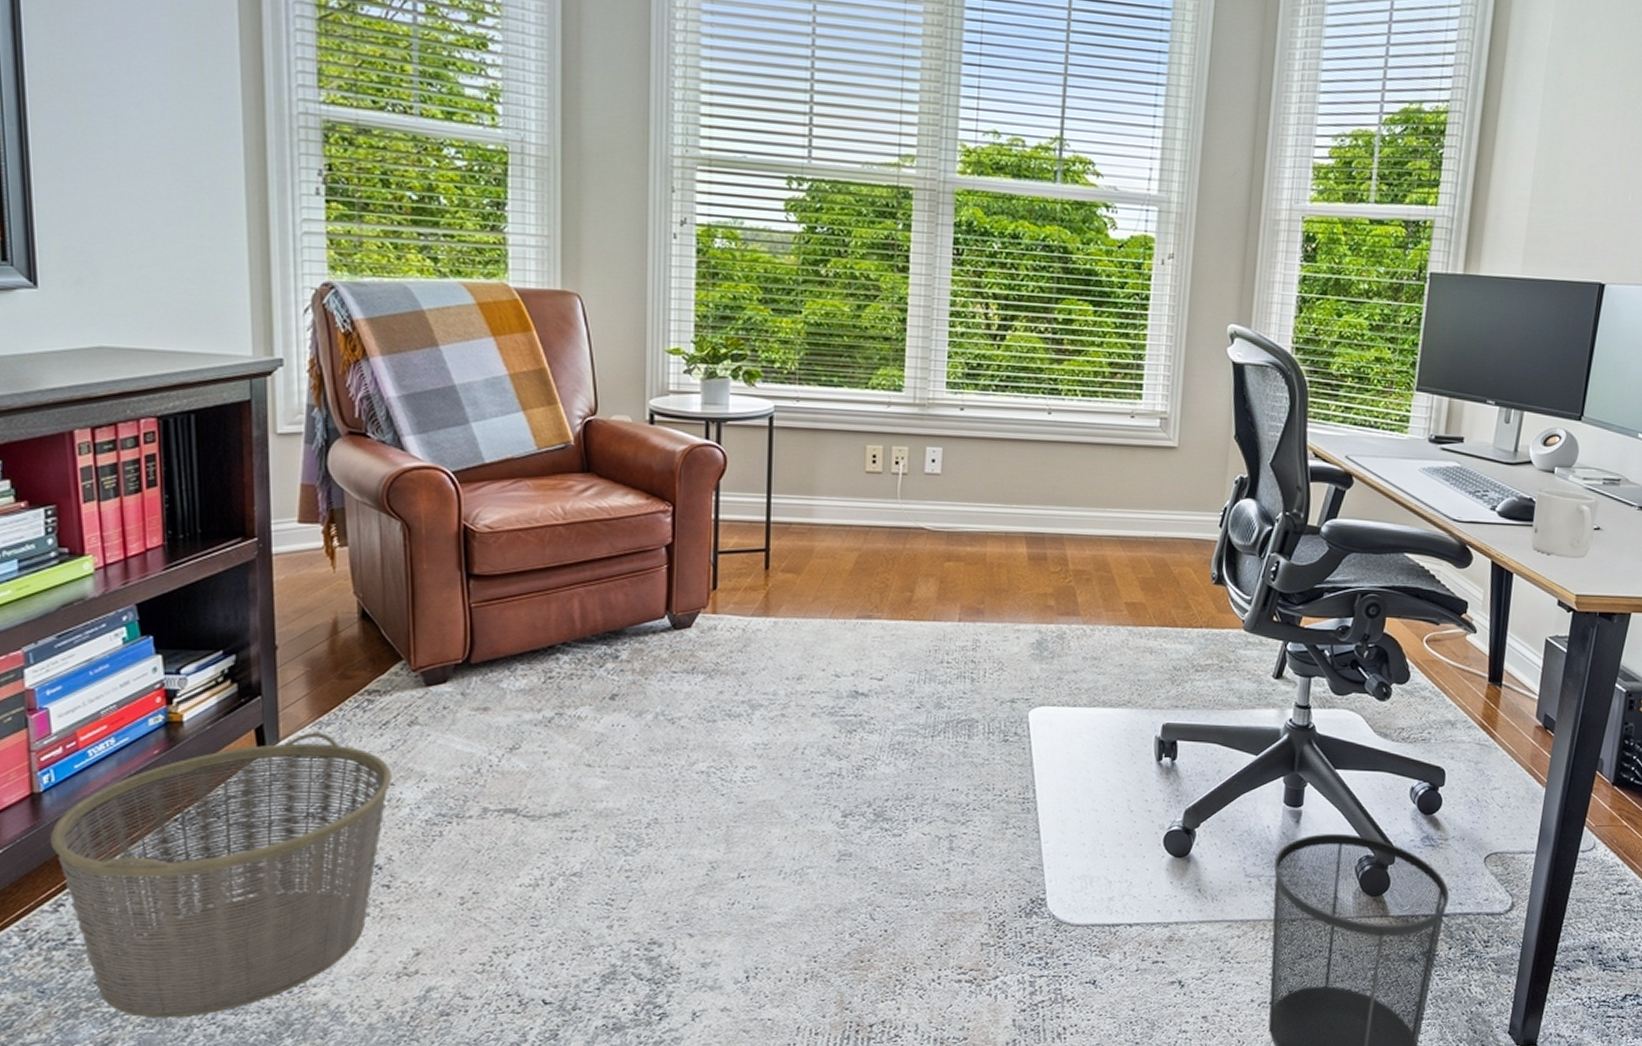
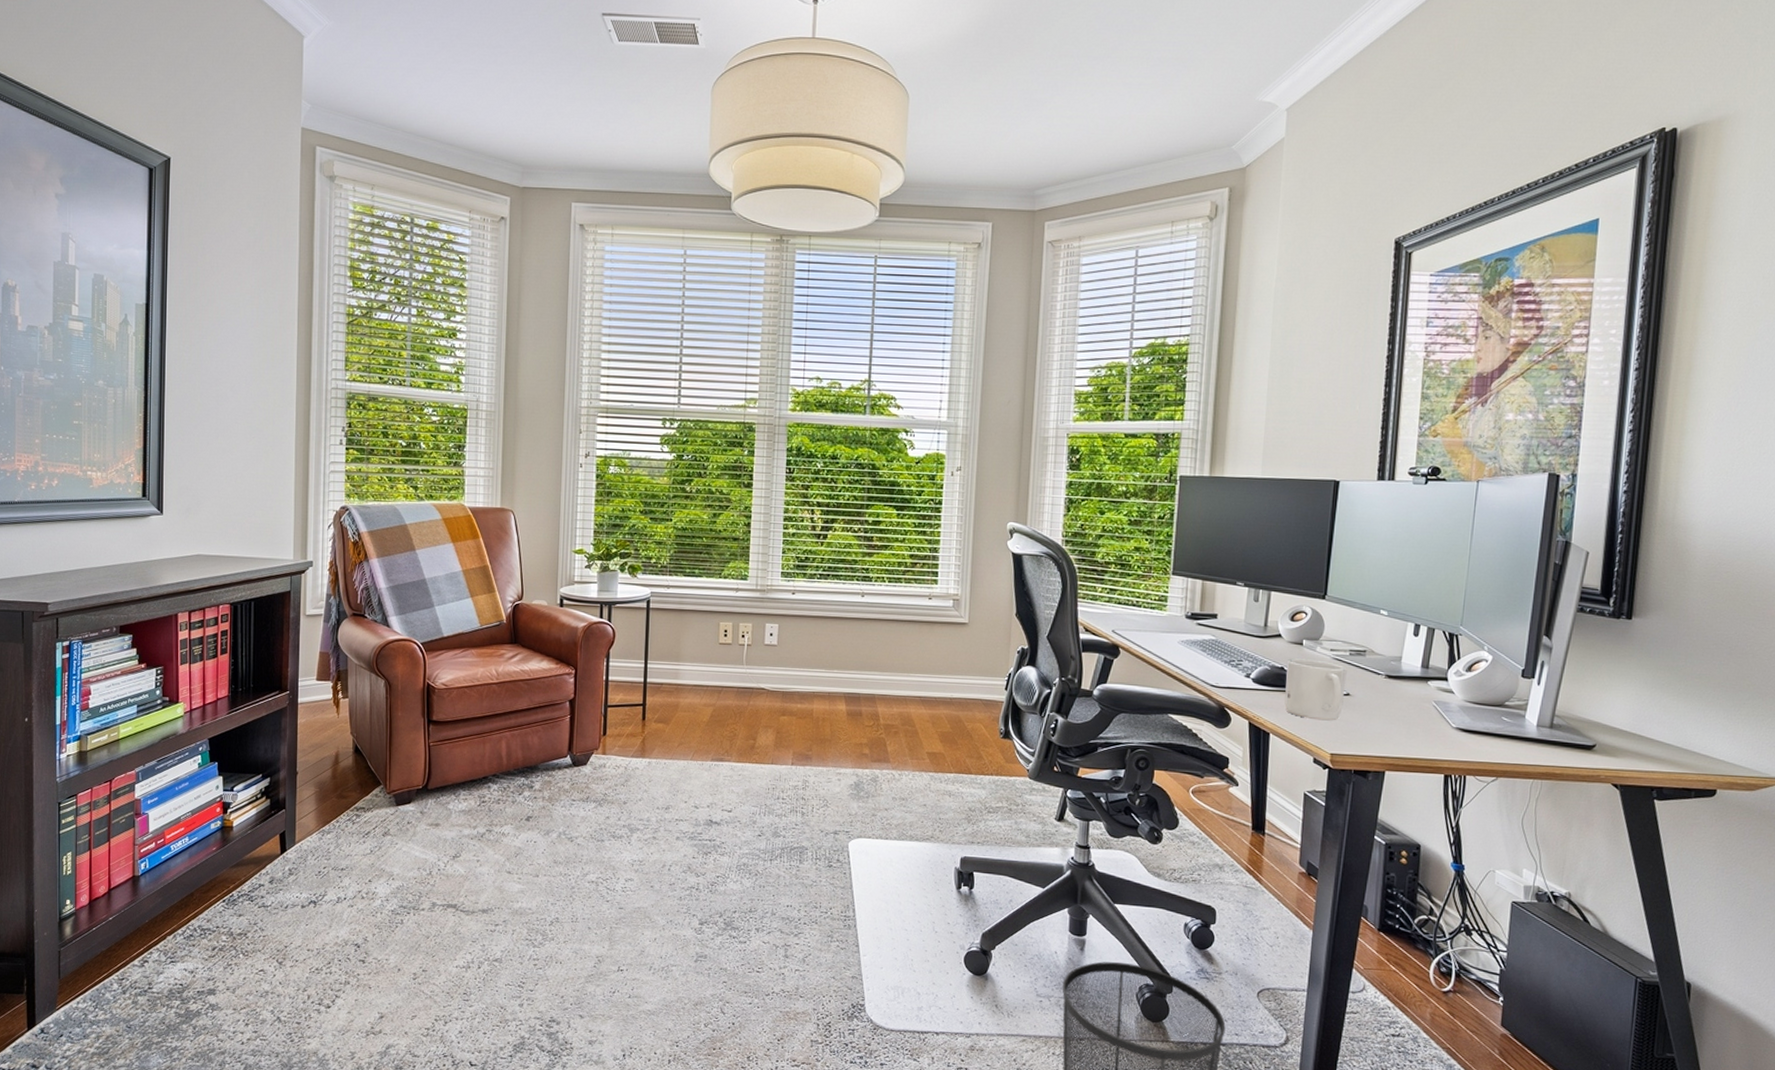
basket: present [49,731,392,1018] -> none [142,838,370,1055]

